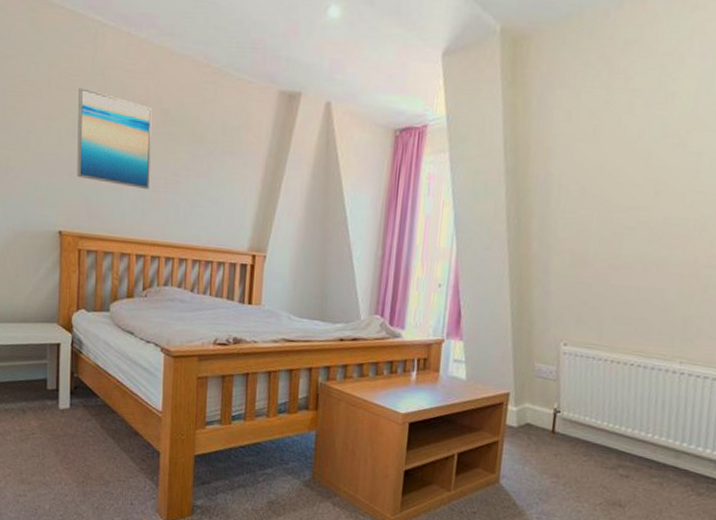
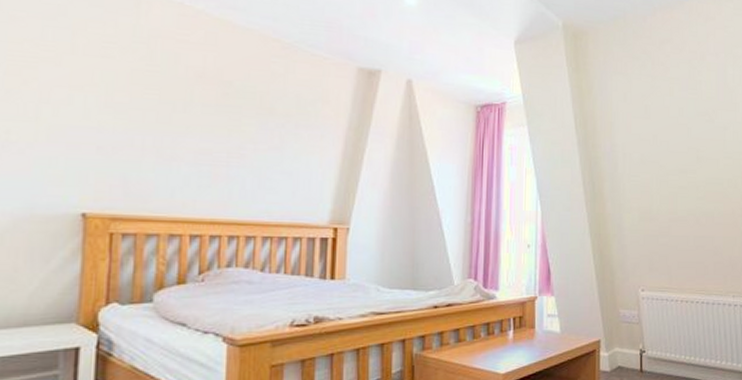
wall art: present [77,87,152,189] -> none [109,54,211,164]

